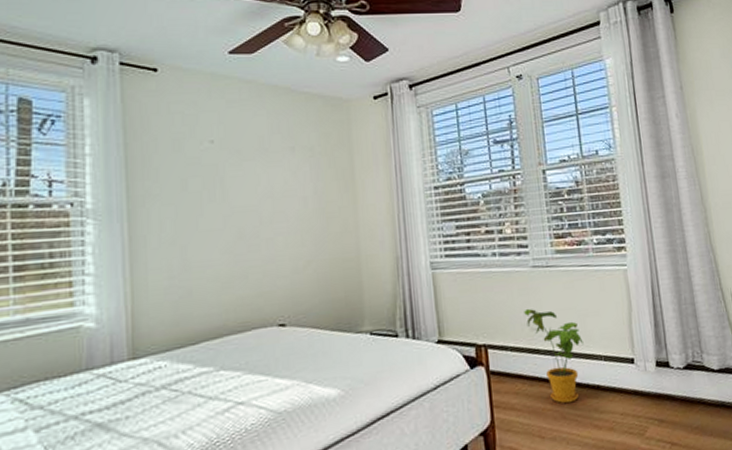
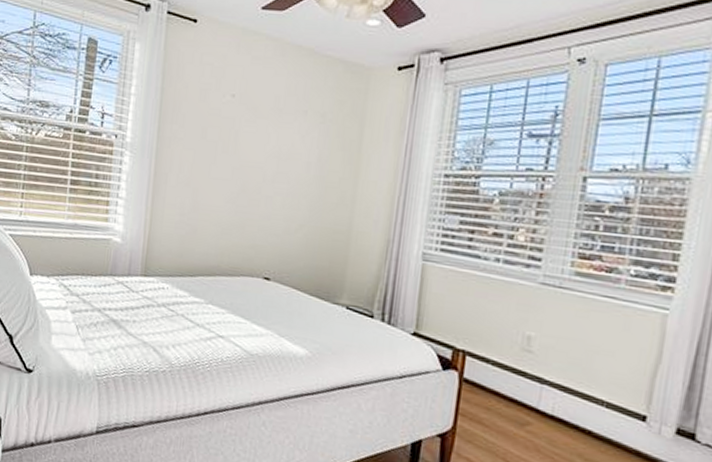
house plant: present [524,308,584,404] -> none [518,326,585,439]

